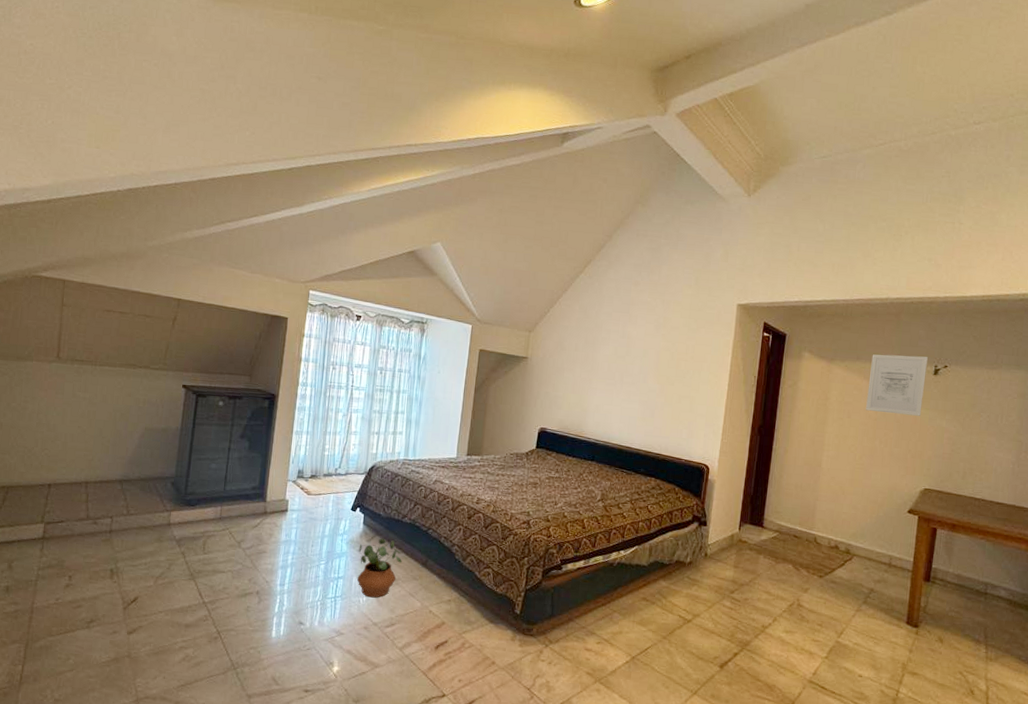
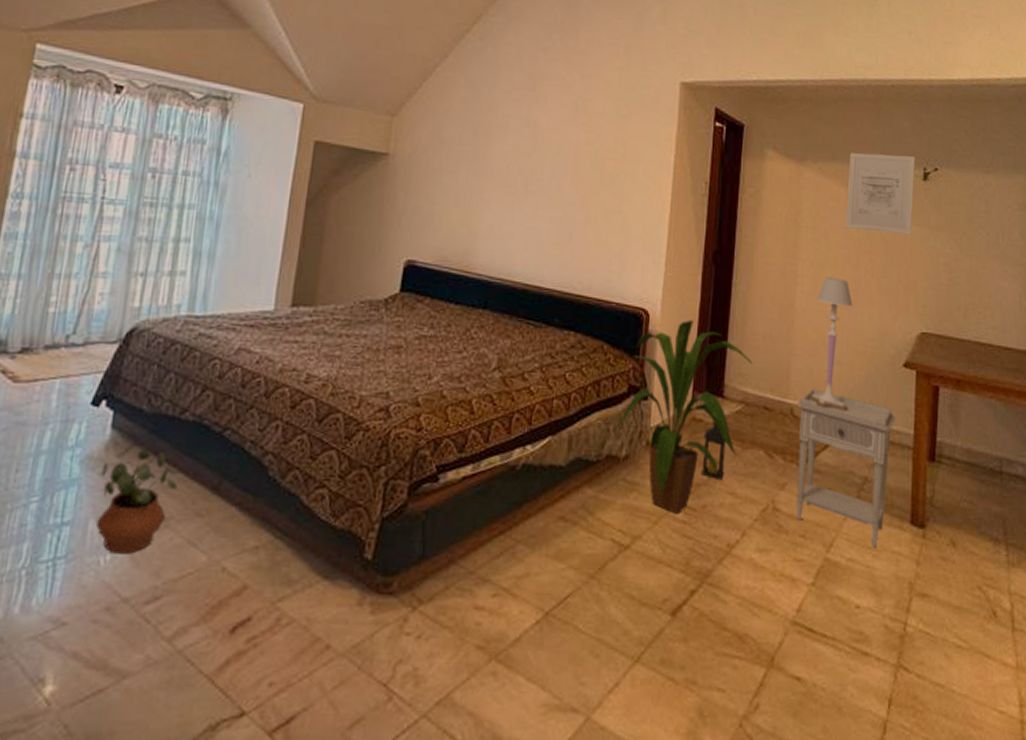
house plant: none [684,473,787,603] -> present [616,319,753,514]
lantern: none [745,542,764,583] -> present [701,420,726,481]
nightstand: none [815,525,900,638] -> present [796,389,897,548]
table lamp: none [829,446,868,542] -> present [809,277,853,412]

